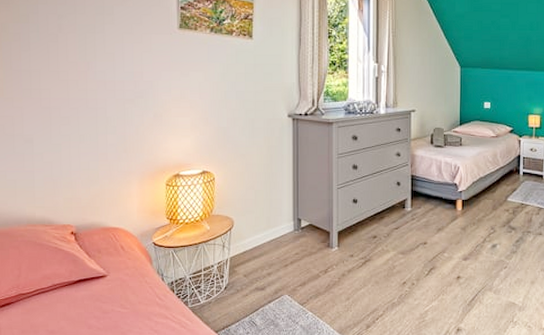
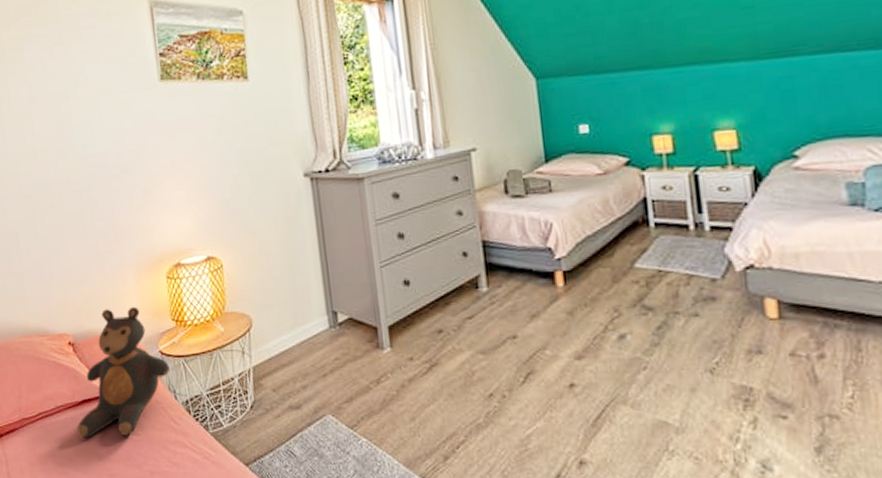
teddy bear: none [71,206,160,311] -> present [77,306,170,439]

